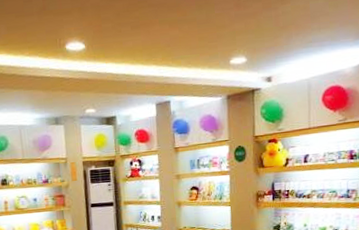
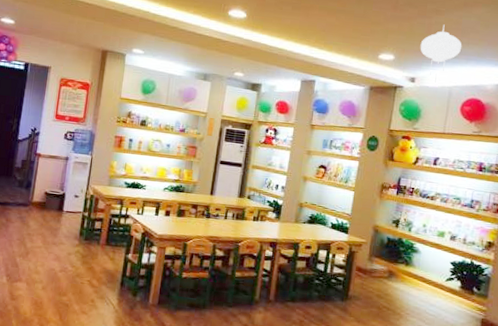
paper lantern: none [270,13,314,79] -> present [420,24,462,84]

